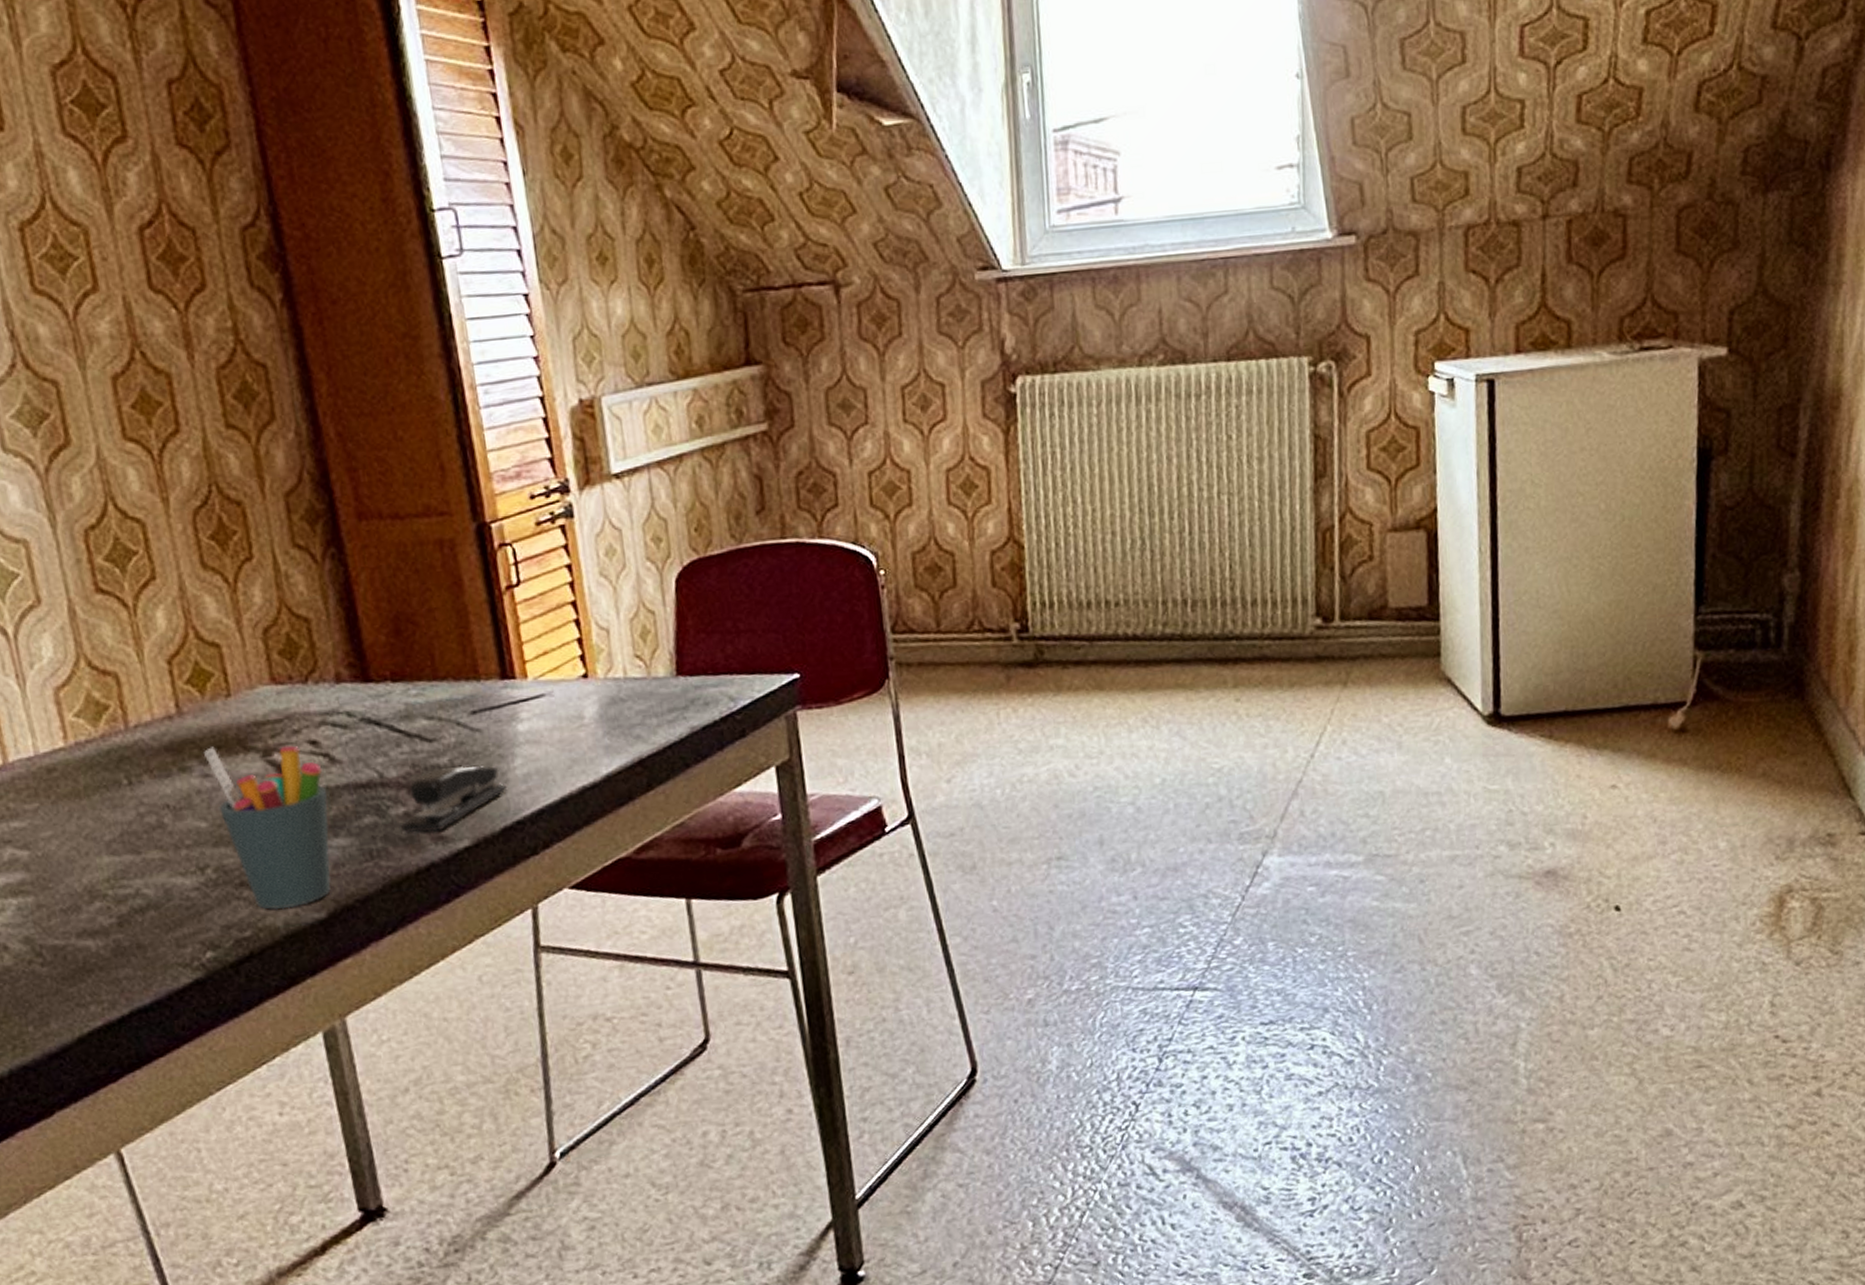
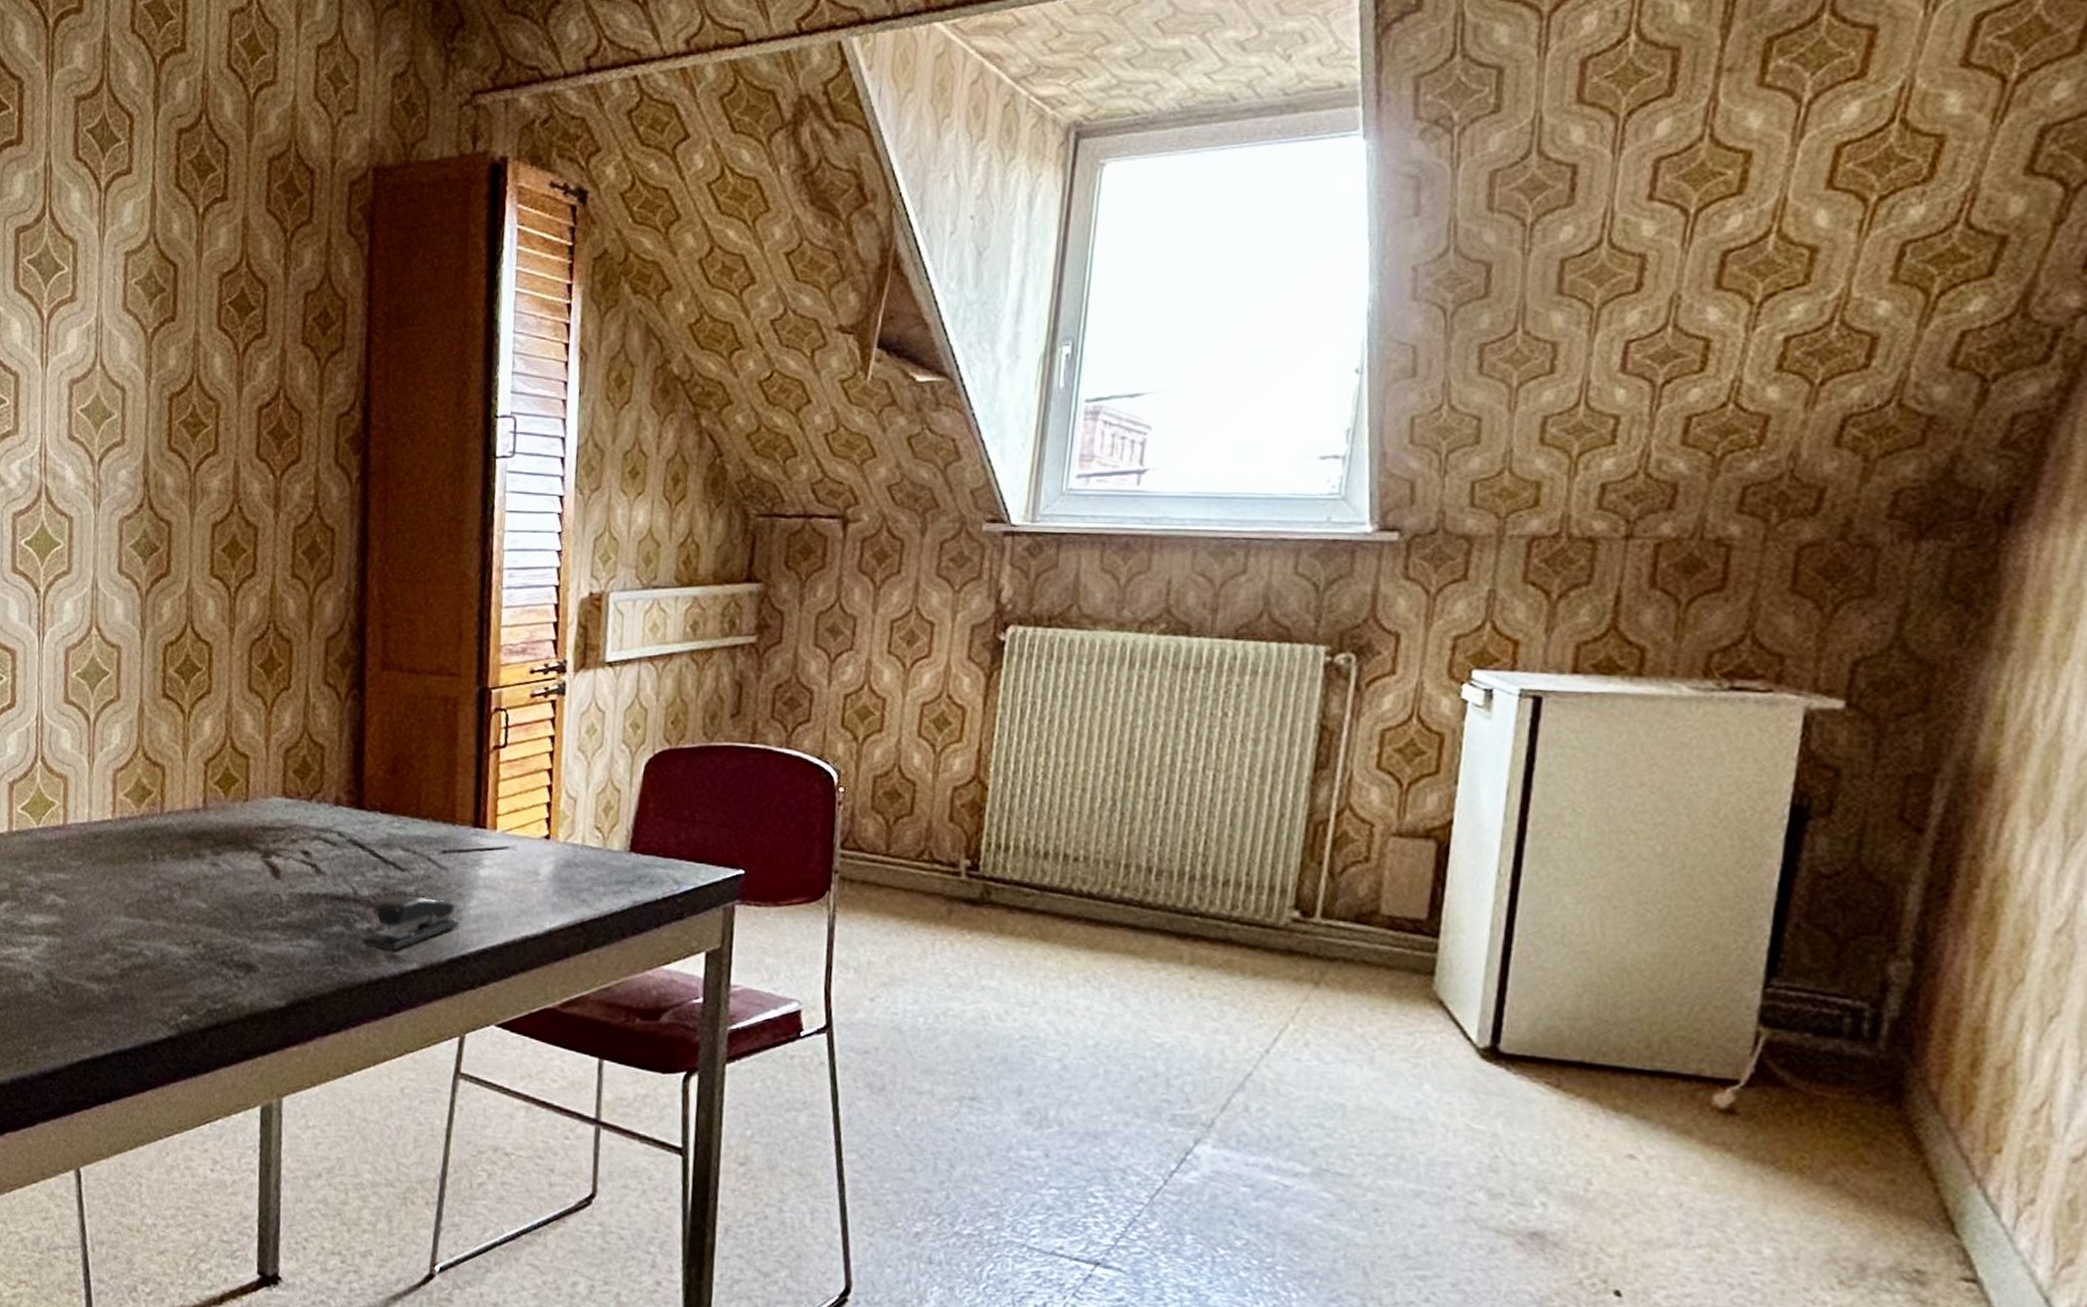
pen holder: present [204,745,331,910] -> none [217,841,308,992]

